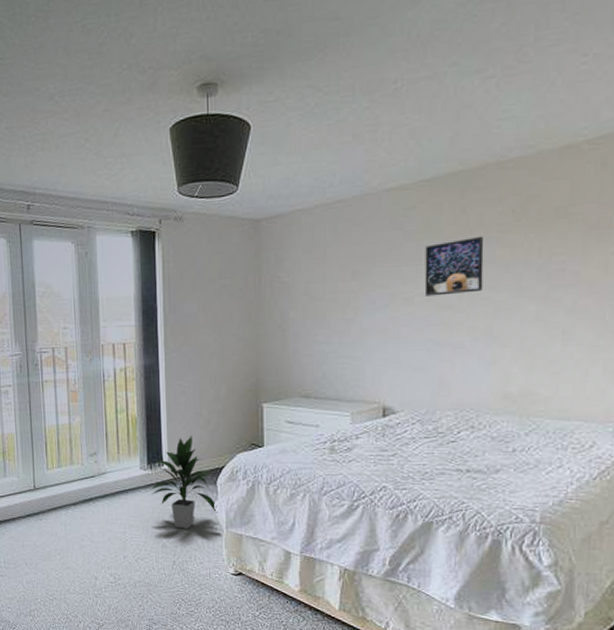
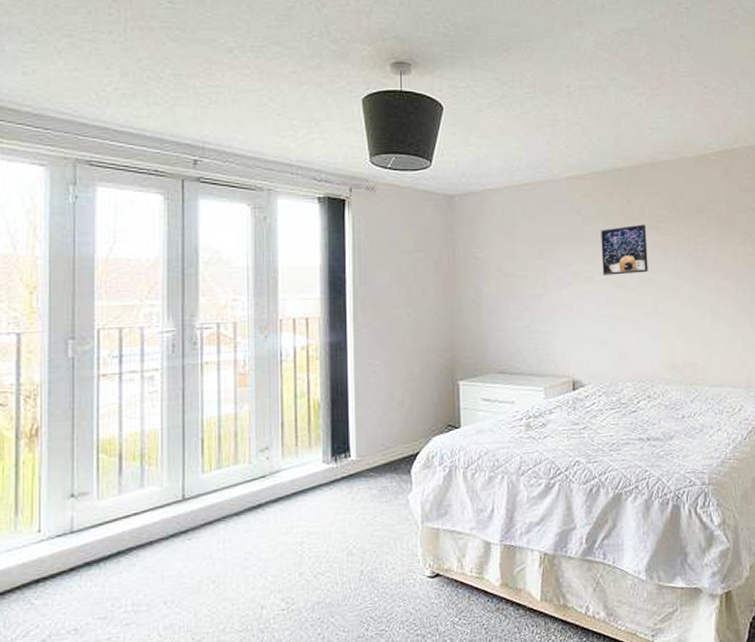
indoor plant: present [151,436,218,529] -> none [336,420,413,530]

